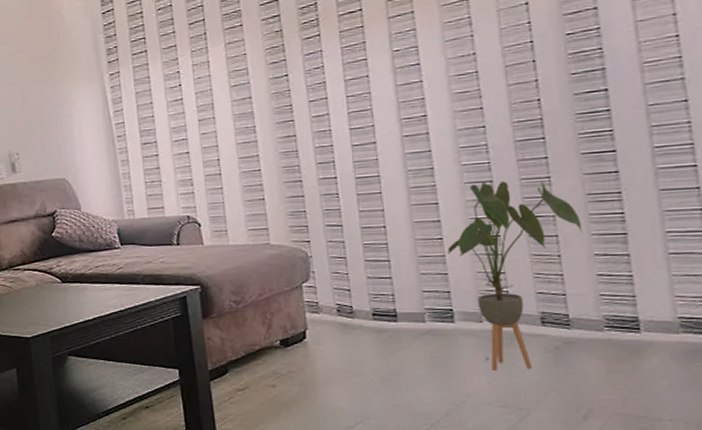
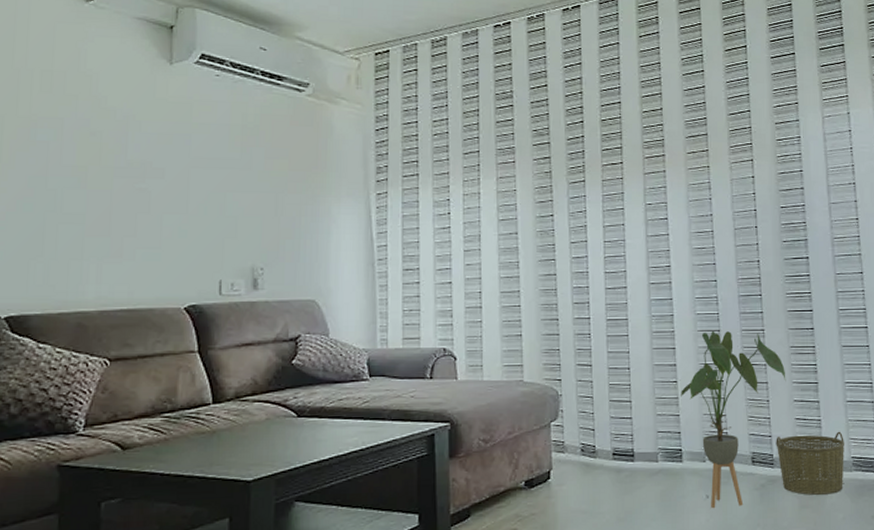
basket: none [571,288,668,359] -> present [776,431,844,495]

